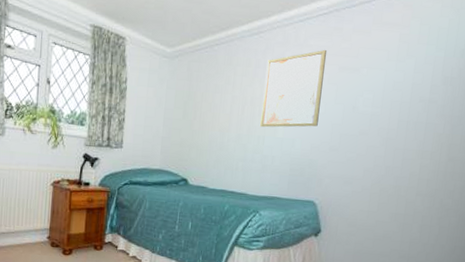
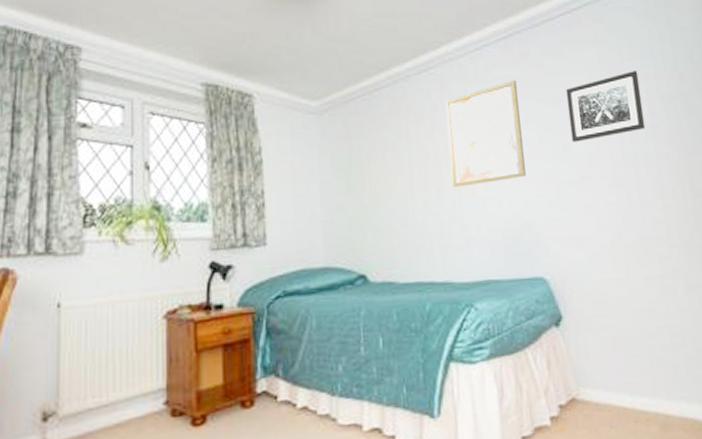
wall art: none [360,53,430,106] -> present [565,71,646,142]

